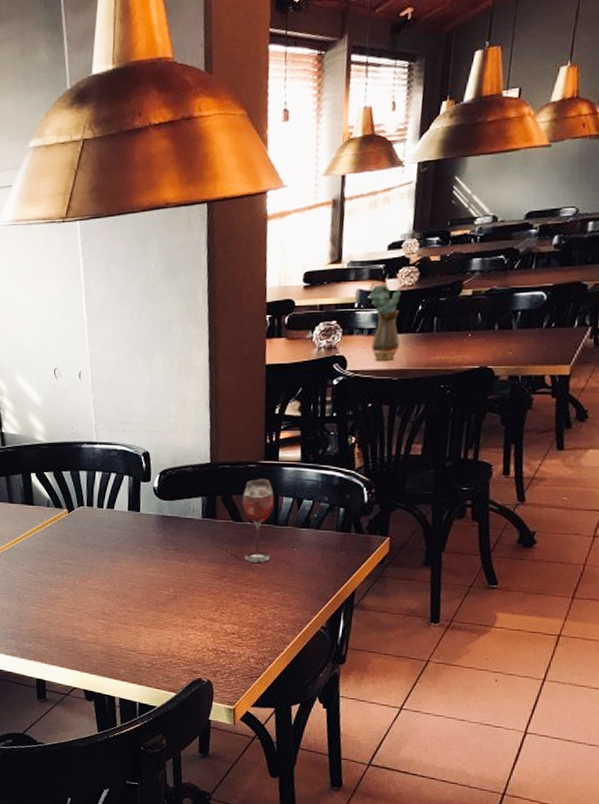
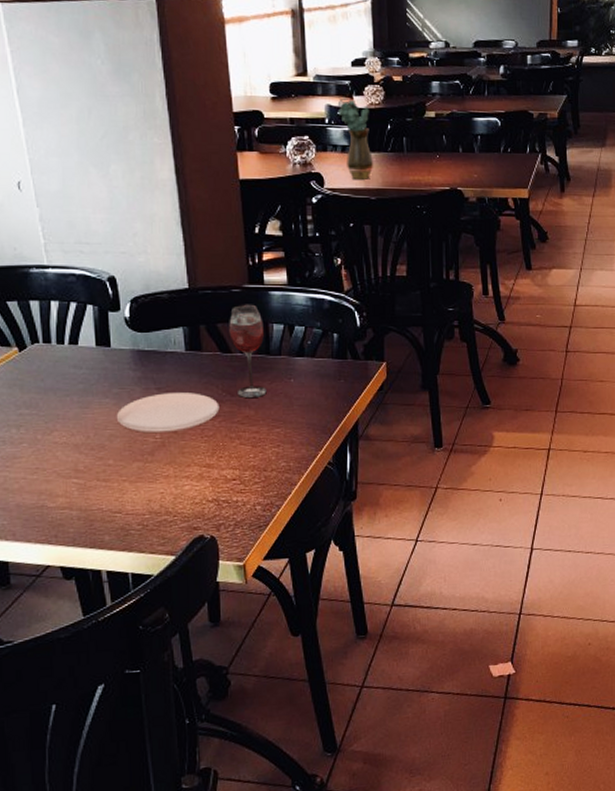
plate: none [138,554,227,588] -> present [116,393,220,434]

